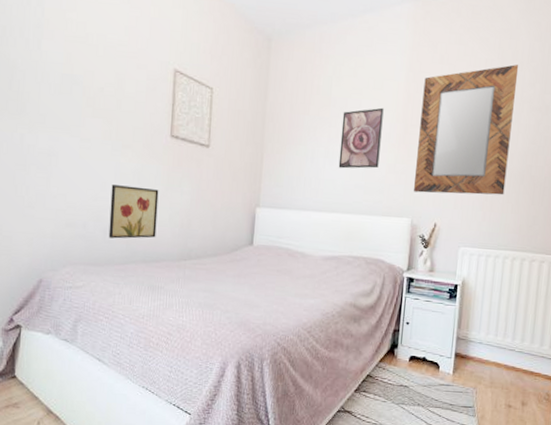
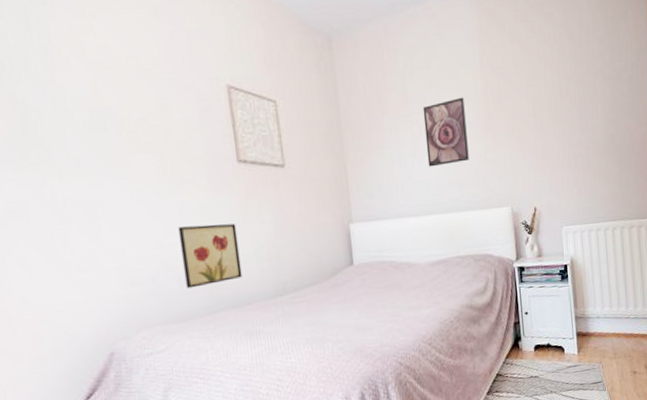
home mirror: present [414,64,519,195] -> none [498,36,594,179]

